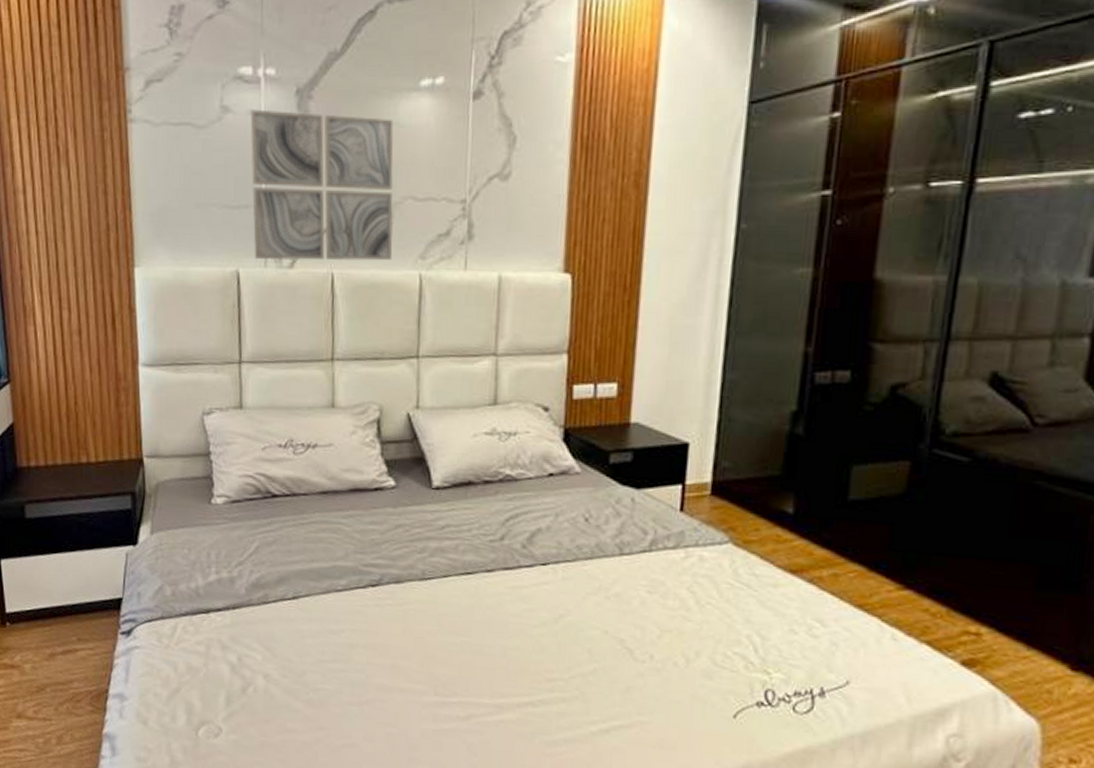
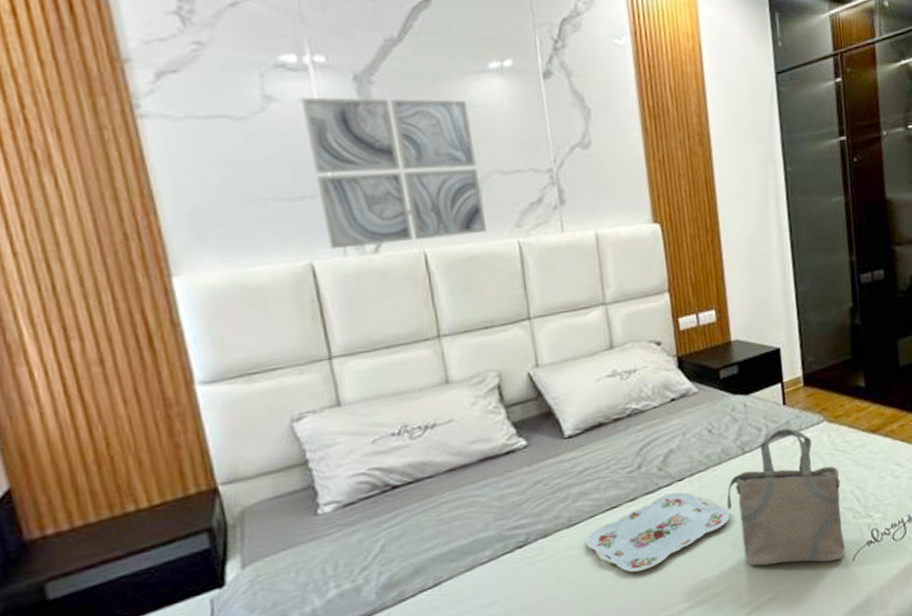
serving tray: none [435,575,592,649] -> present [586,492,730,573]
tote bag: none [591,538,737,711] -> present [726,428,845,566]

